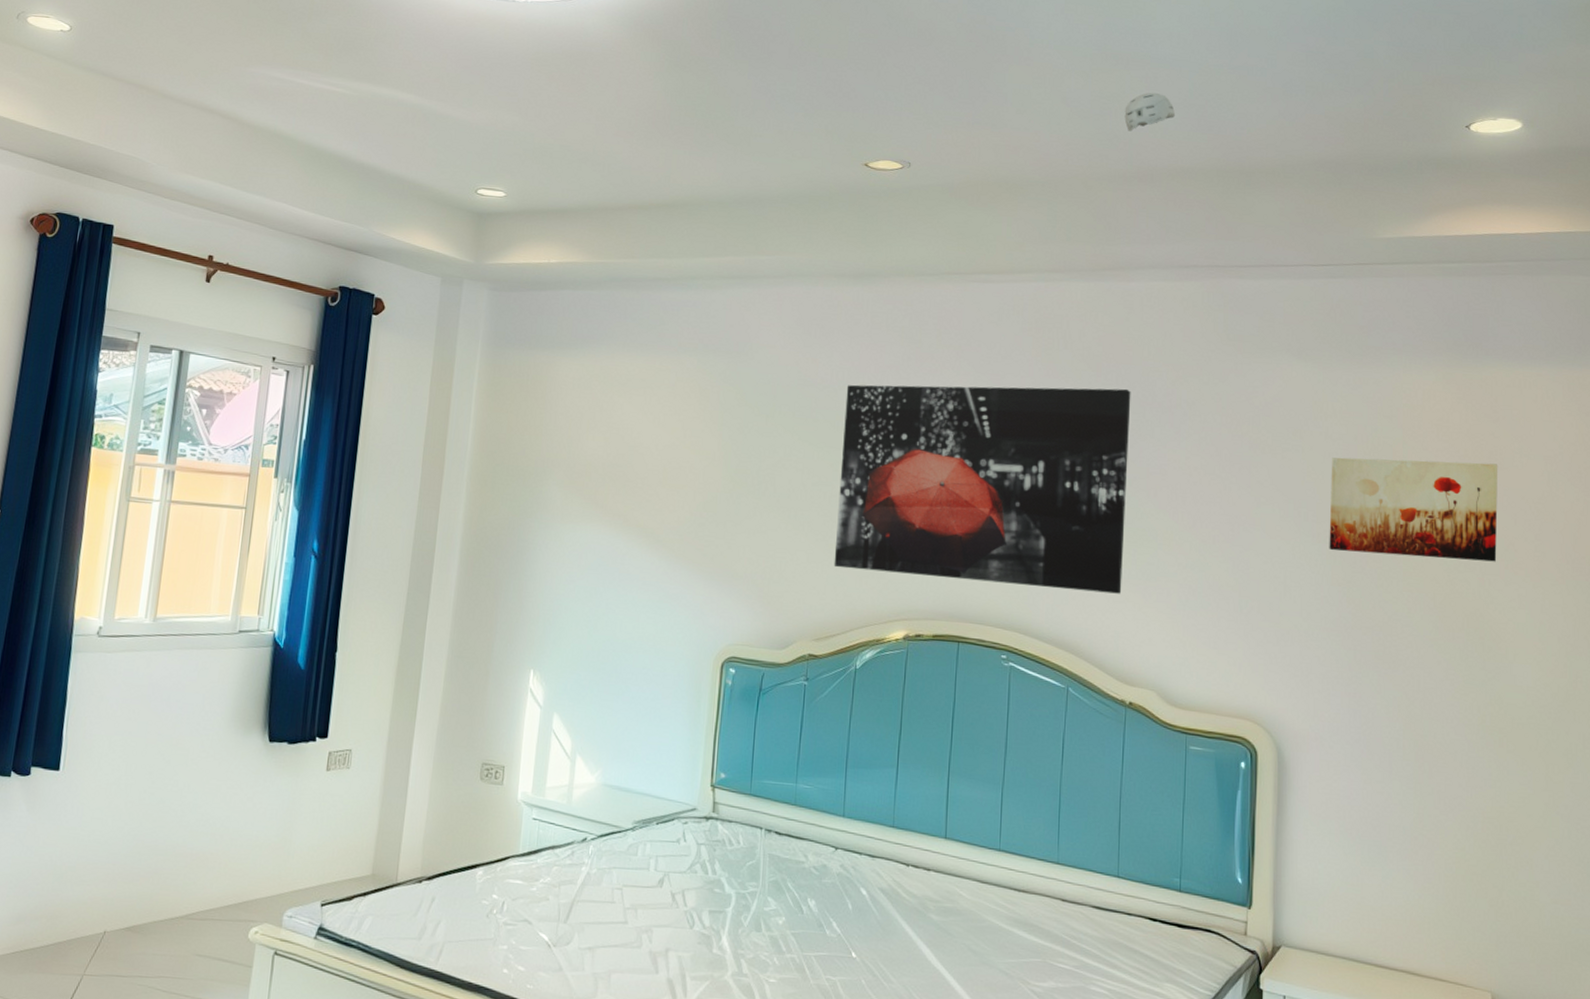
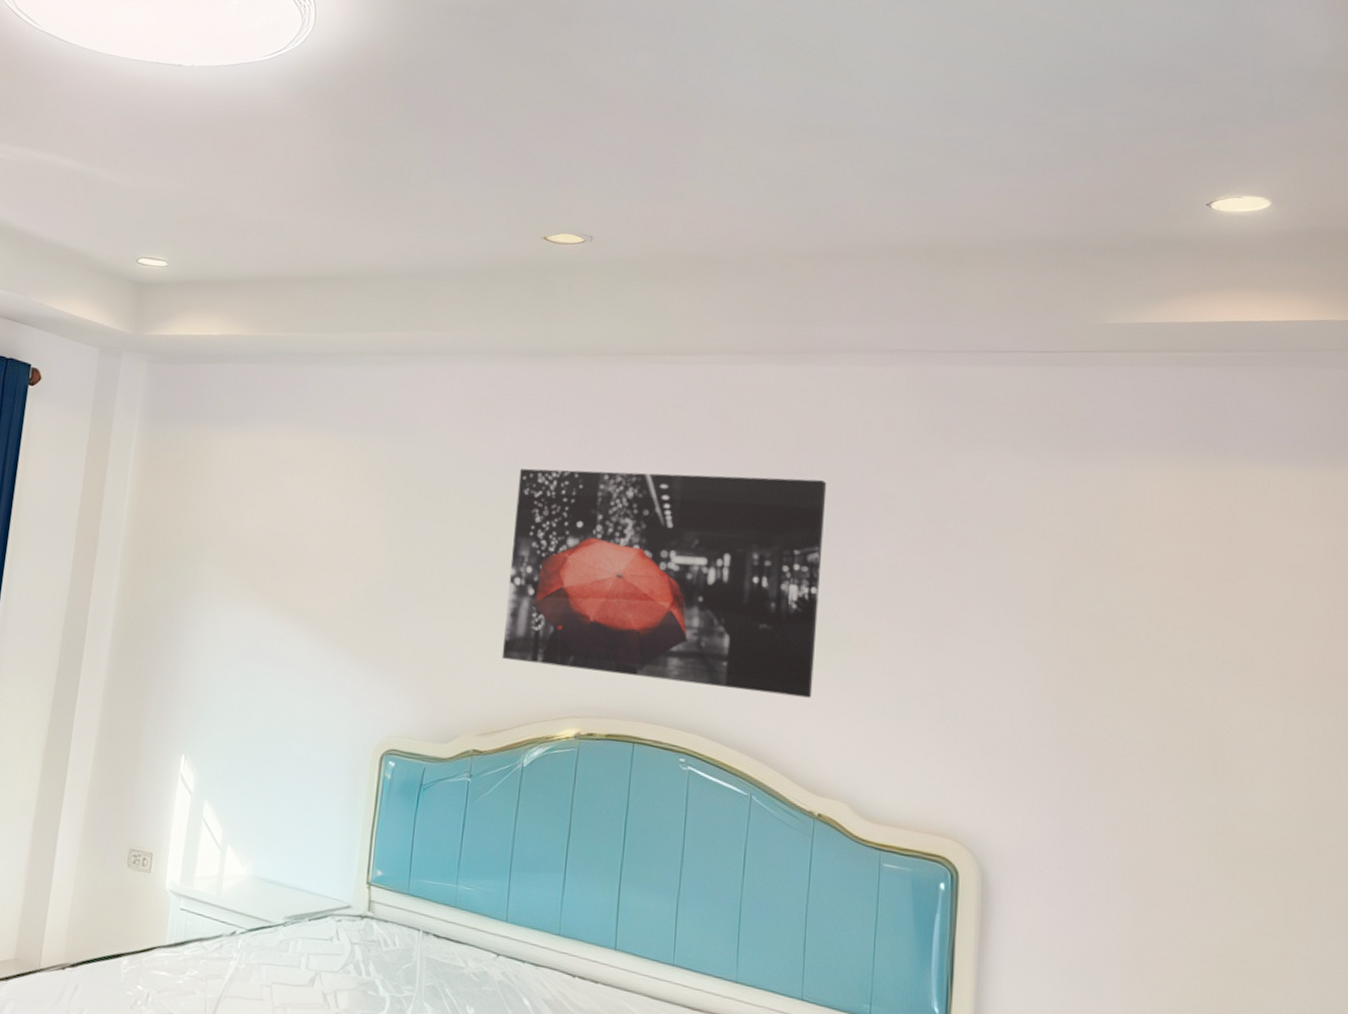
smoke detector: present [1124,92,1176,132] -> none [825,164,882,206]
wall art: present [1329,457,1498,562] -> none [1043,559,1237,678]

